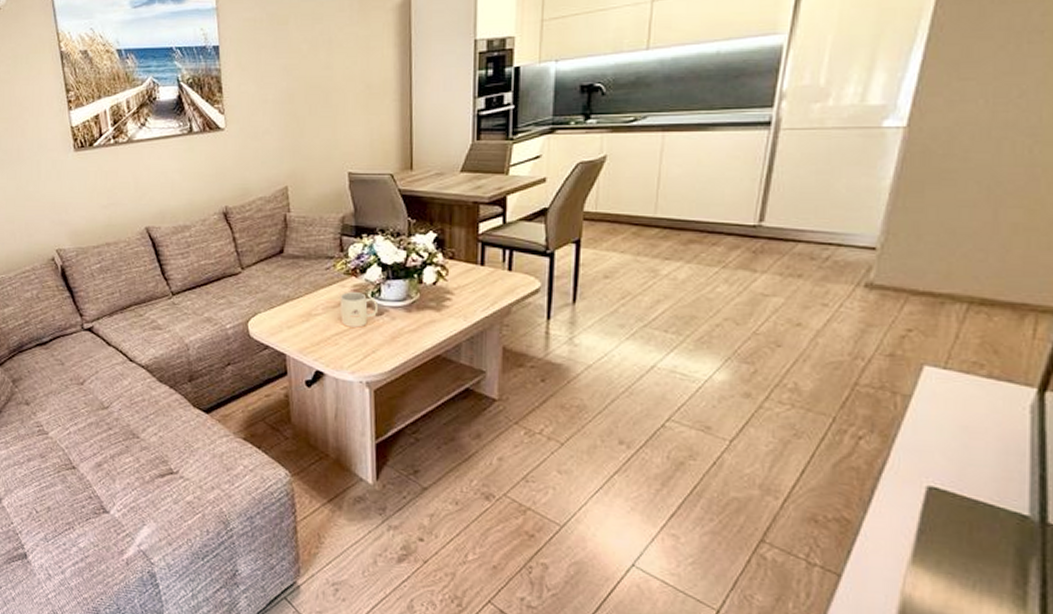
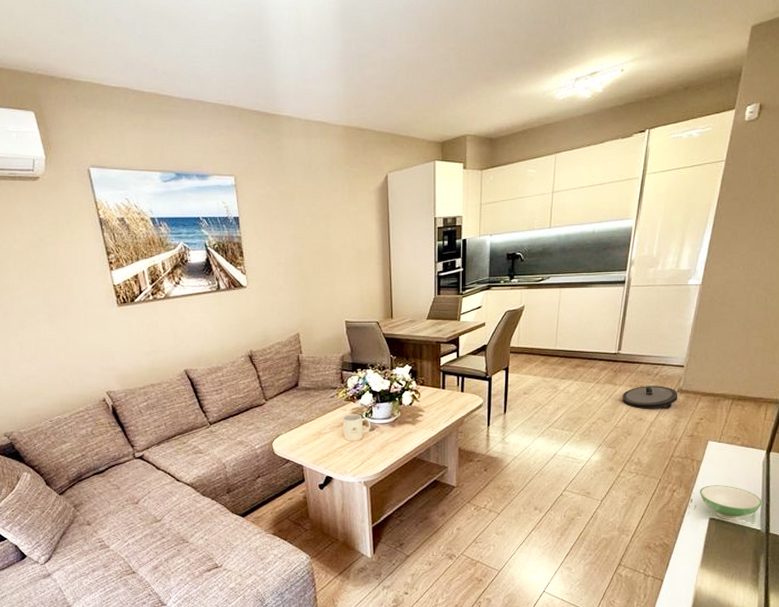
robot vacuum: none [767,275,867,313] -> present [622,386,678,410]
bowl: none [907,434,1033,495] -> present [699,485,763,520]

